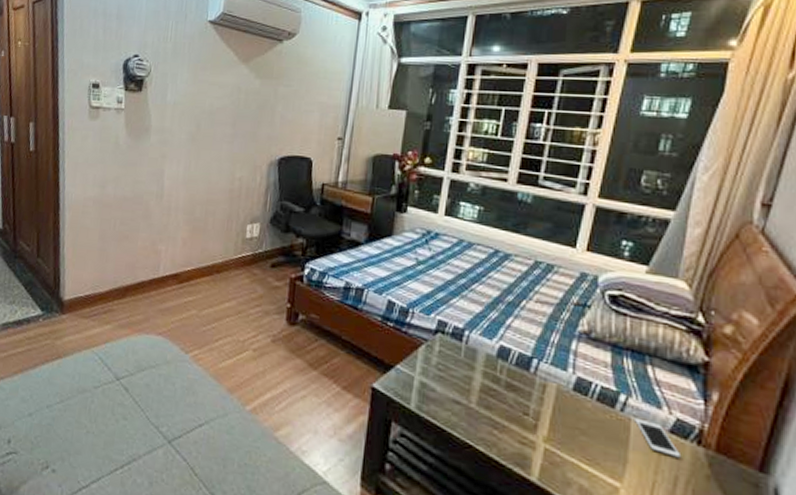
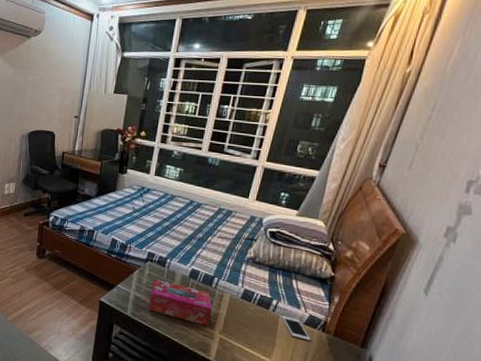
tissue box: none [440,358,532,430] -> present [149,279,213,326]

